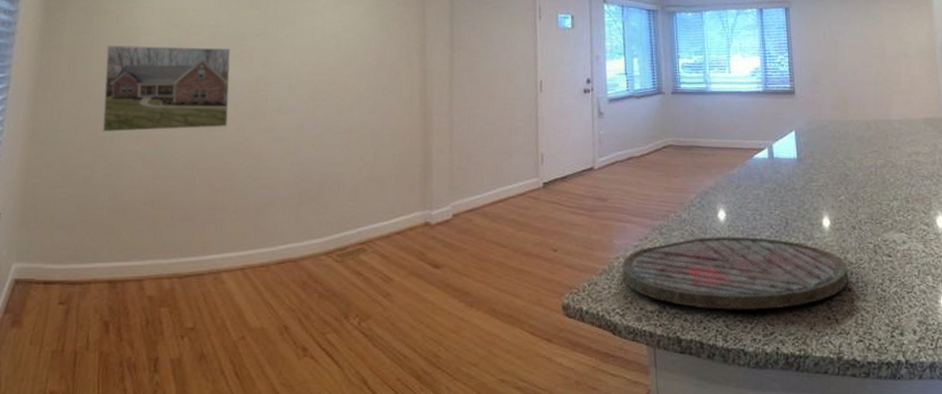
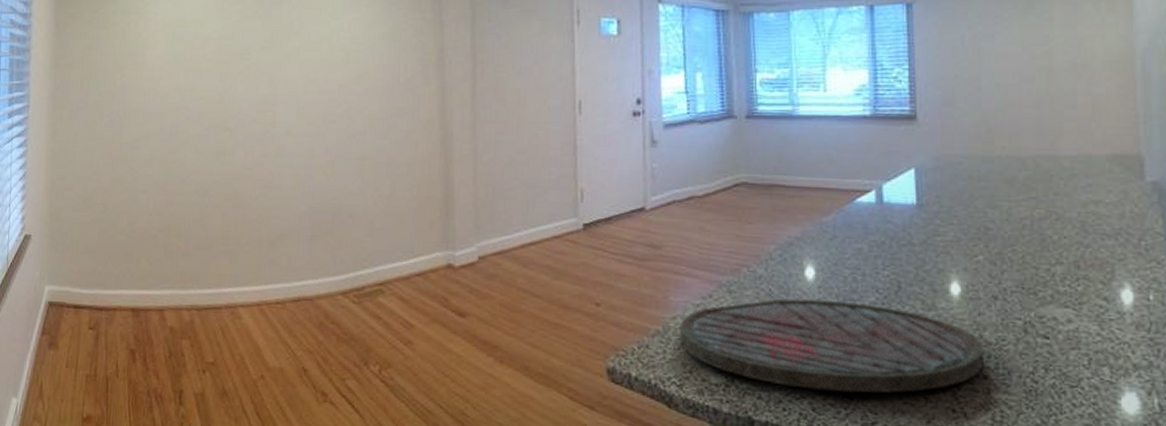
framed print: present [102,45,231,132] -> none [115,62,237,154]

